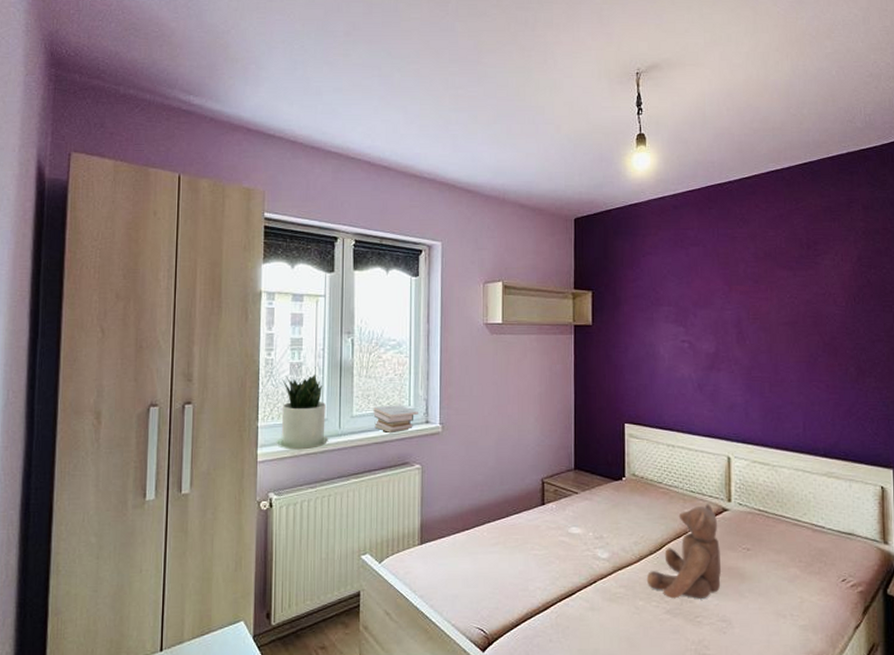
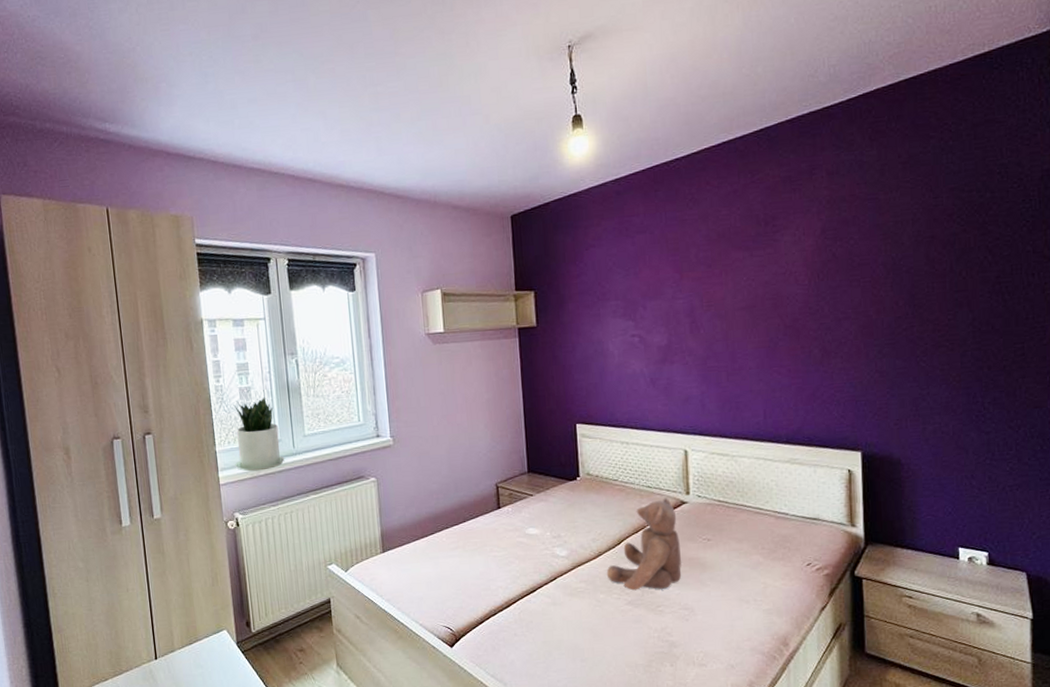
books: present [373,405,418,434] -> none [324,421,369,450]

